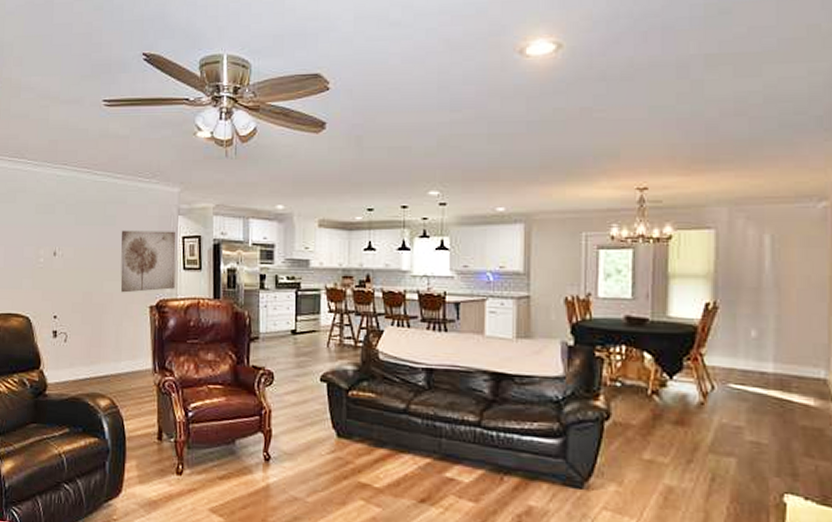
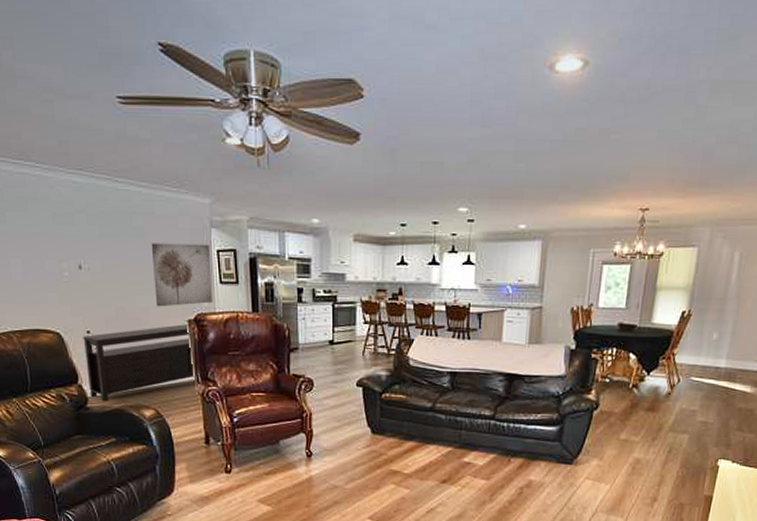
media console: none [49,309,153,389] -> present [83,323,196,402]

